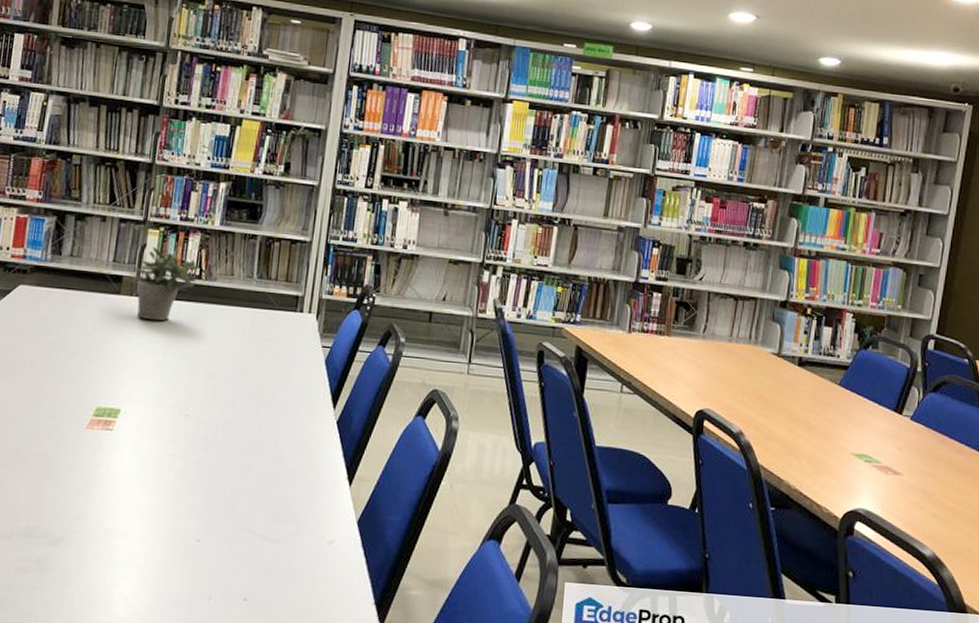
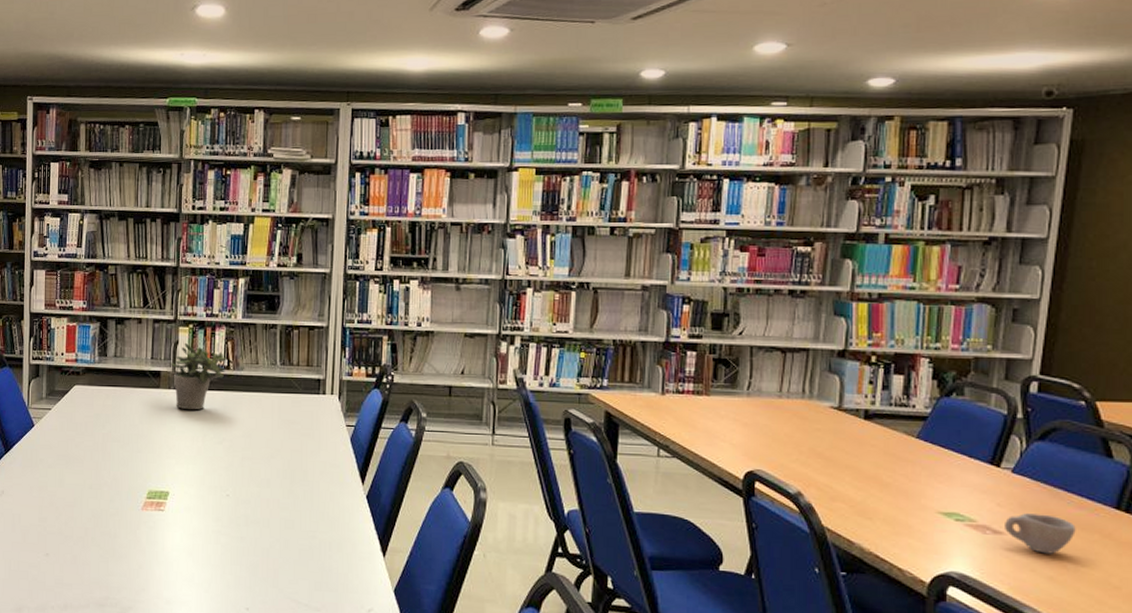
cup: none [902,456,956,494] -> present [1005,513,1076,554]

